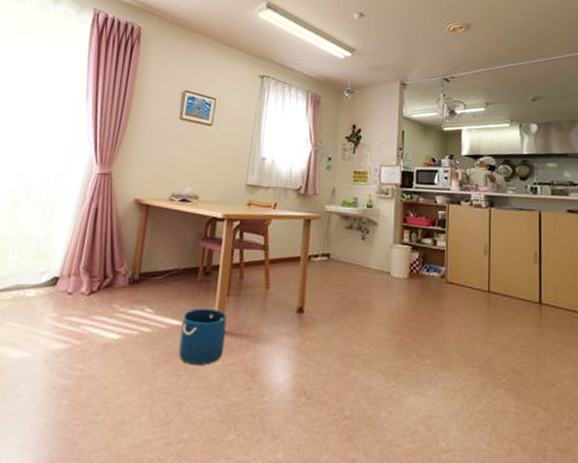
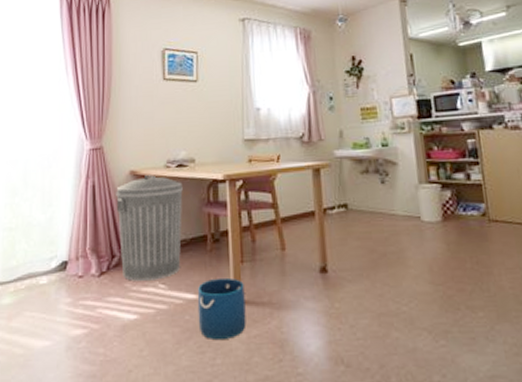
trash can: none [112,205,183,304] -> present [116,175,183,281]

